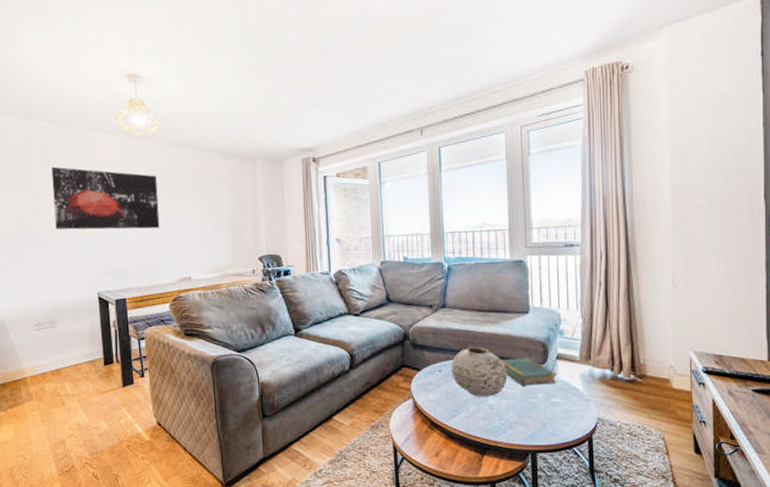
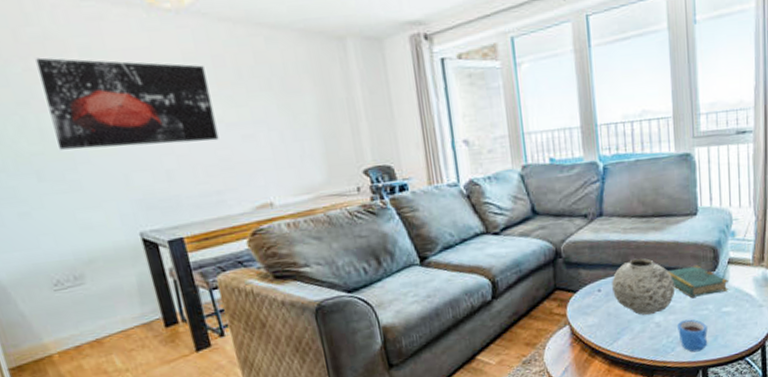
mug: none [509,405,537,436] -> present [677,319,708,352]

